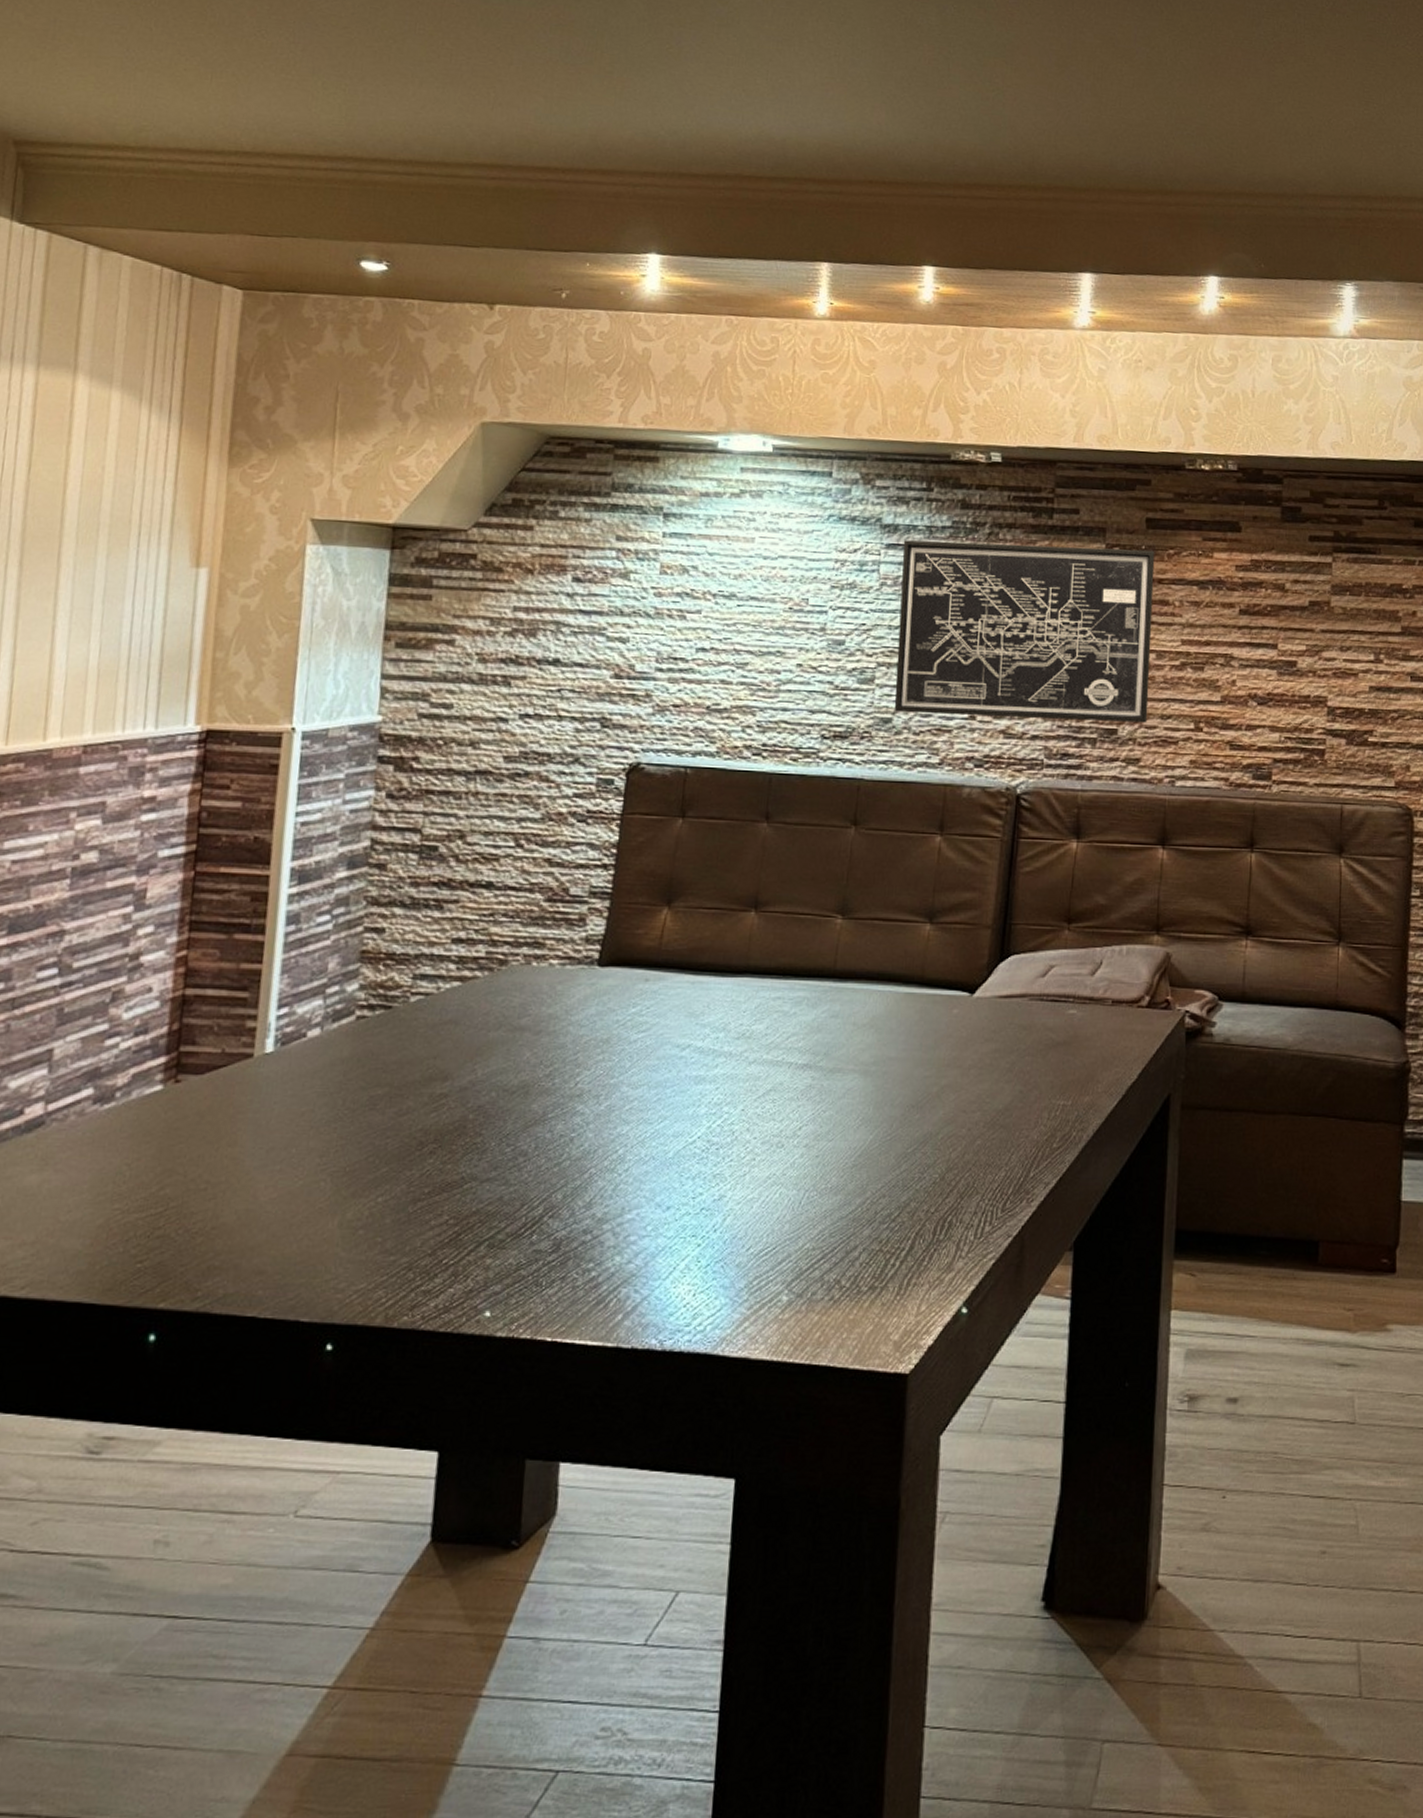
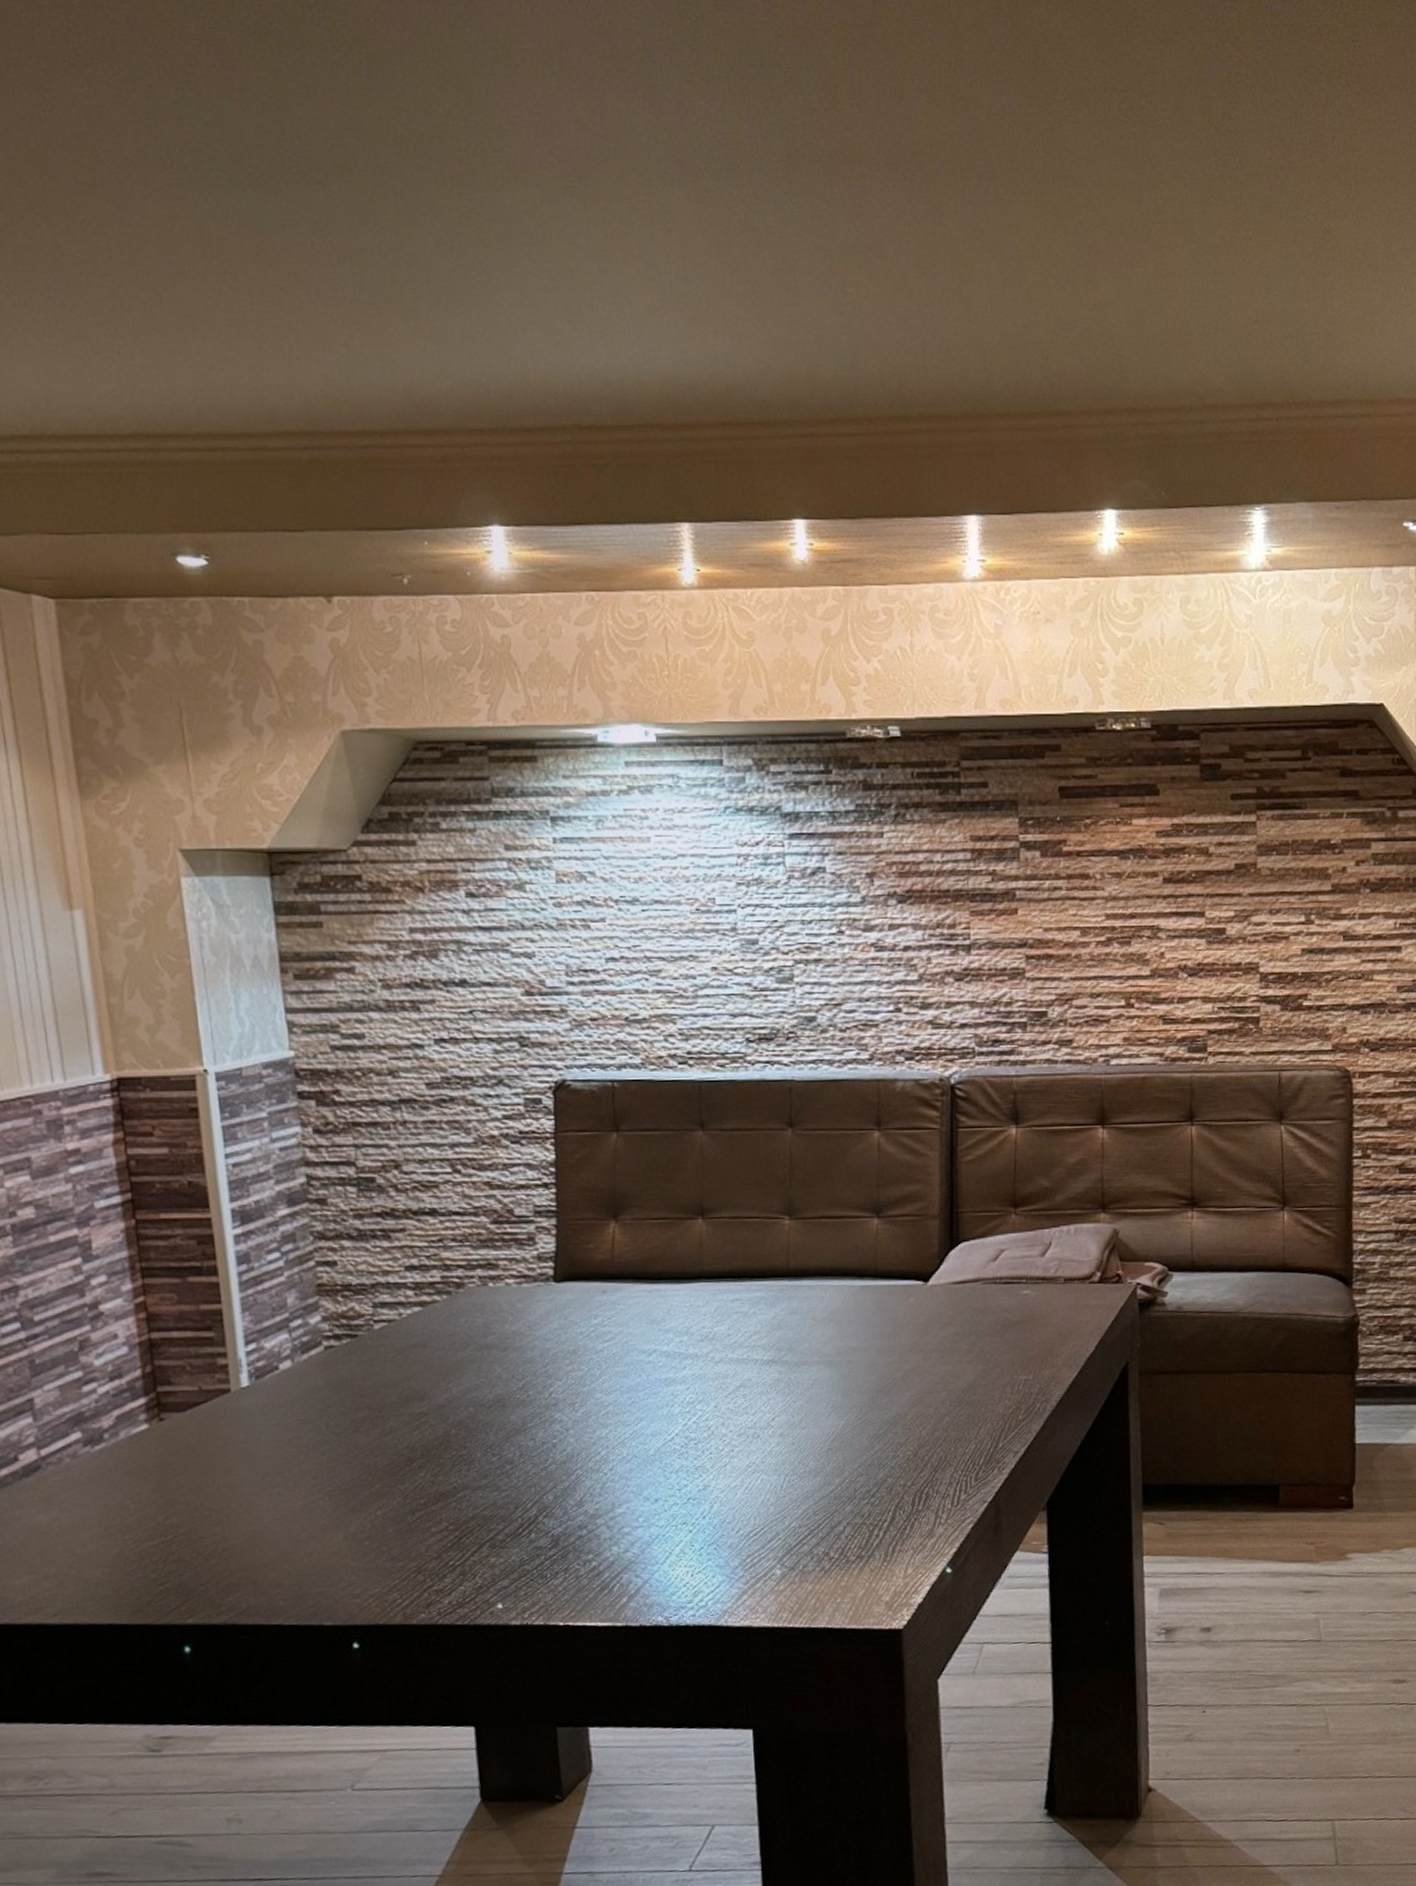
wall art: present [894,540,1155,723] -> none [806,821,1077,1010]

